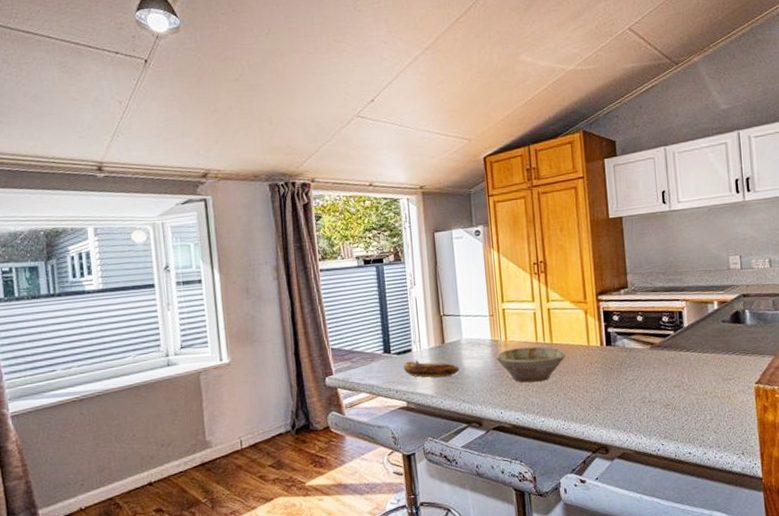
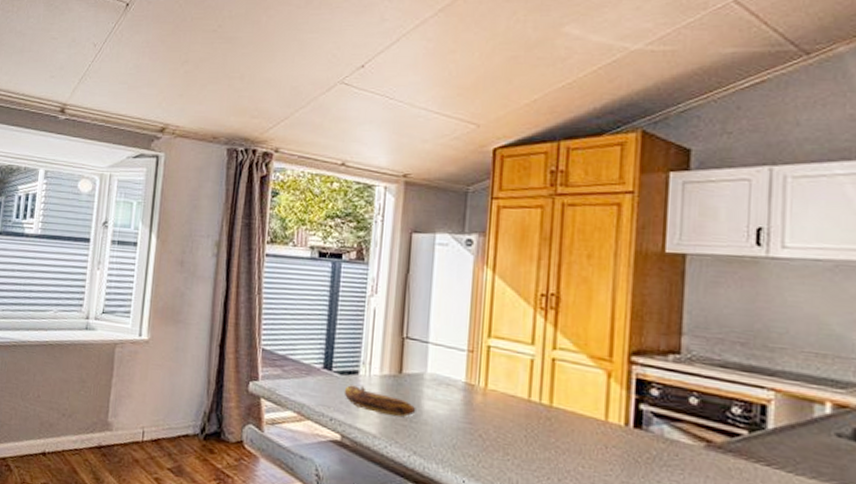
bowl: present [496,346,566,383] -> none [468,400,570,454]

